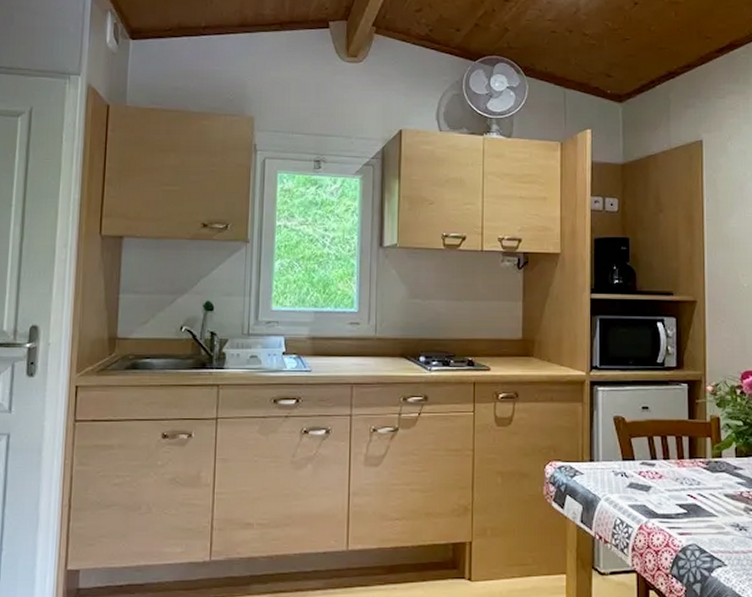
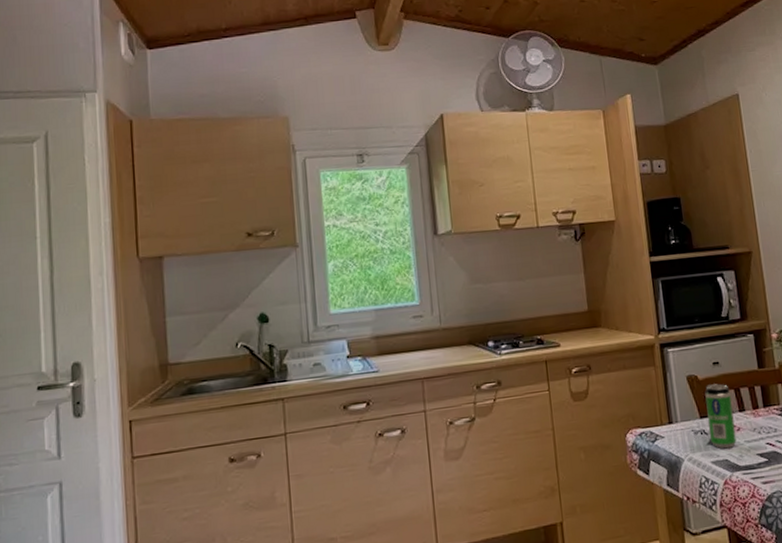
beverage can: none [629,428,658,494] -> present [705,383,737,449]

